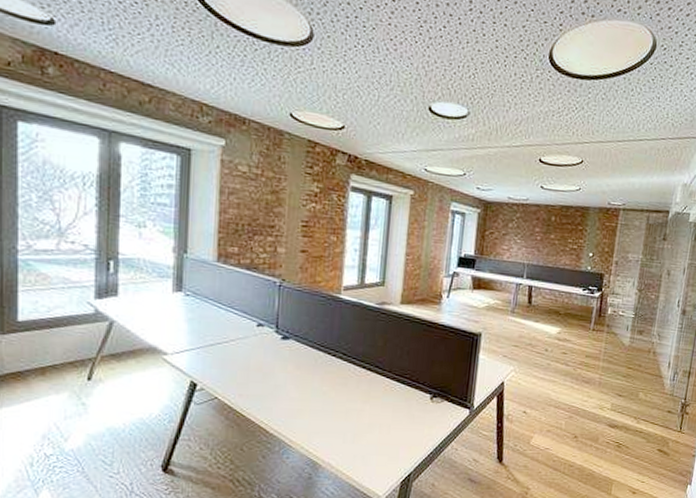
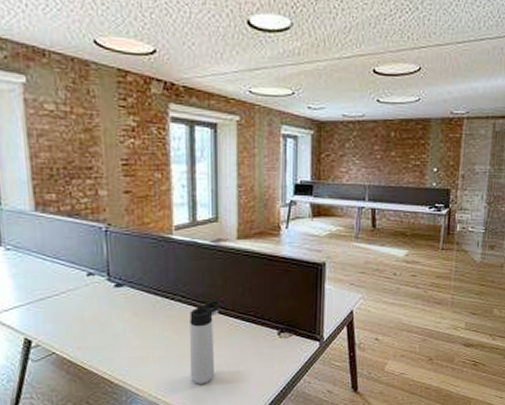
thermos bottle: none [342,360,379,441] -> present [189,300,221,384]

